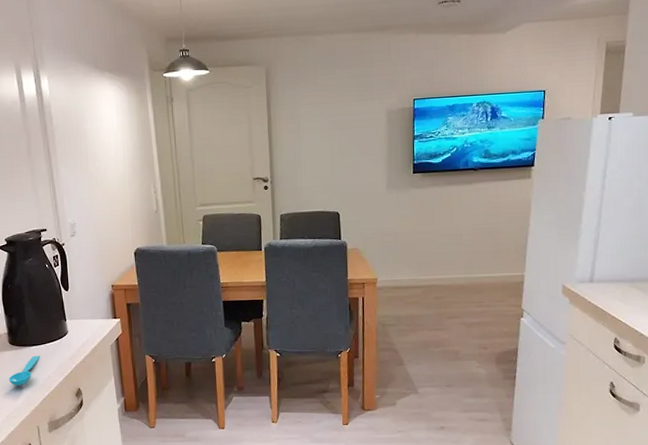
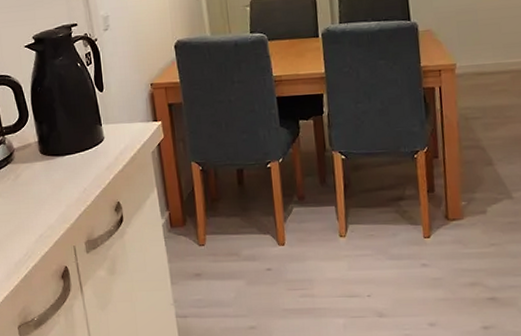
spoon: present [9,355,41,386] -> none [41,165,75,201]

